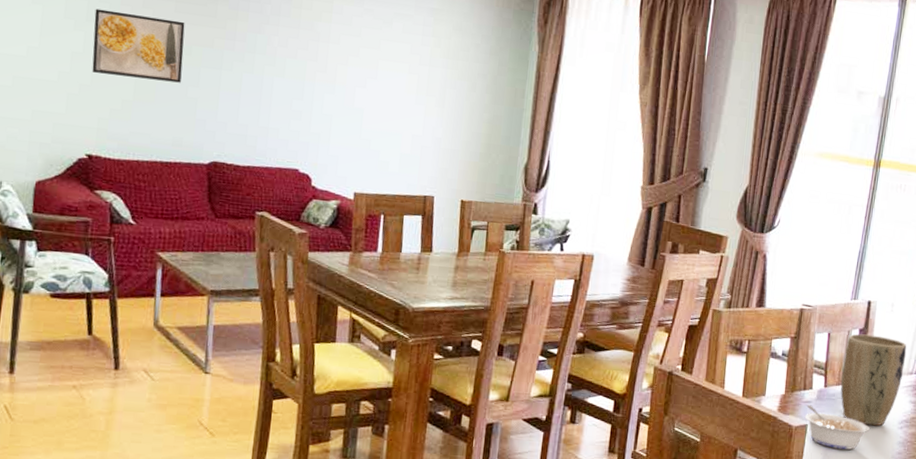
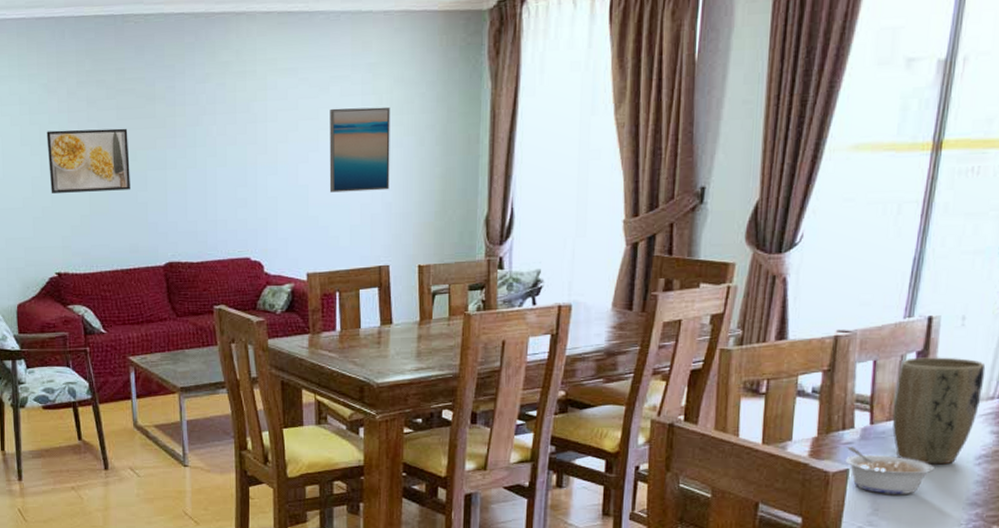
wall art: none [383,42,448,126] -> present [329,107,390,193]

